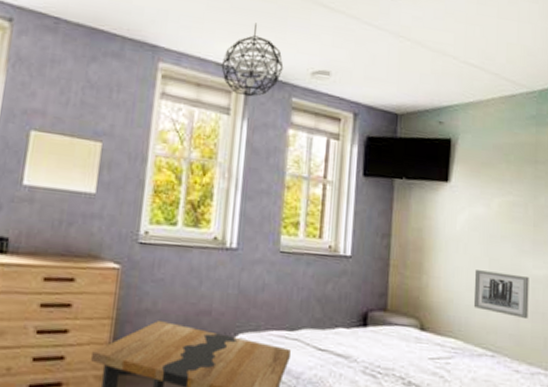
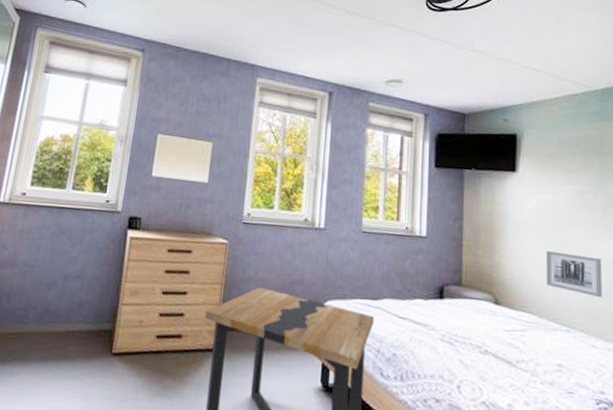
pendant light: present [221,22,284,97] -> none [308,43,361,103]

